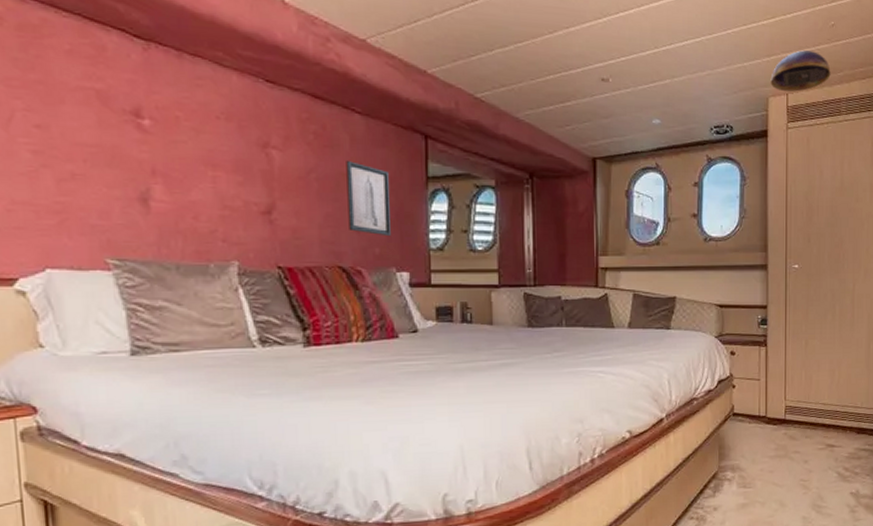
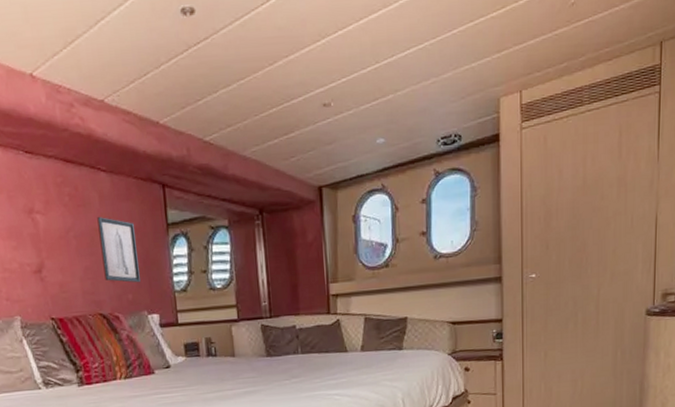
dome light: present [770,50,831,92] -> none [501,38,571,88]

